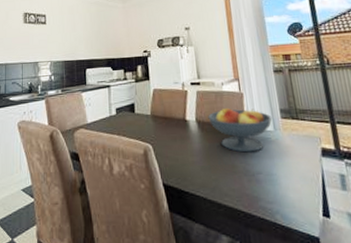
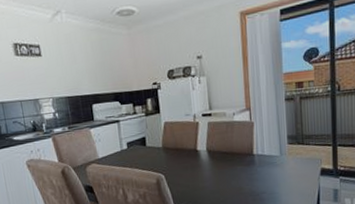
fruit bowl: present [208,107,272,153] -> none [218,136,280,176]

